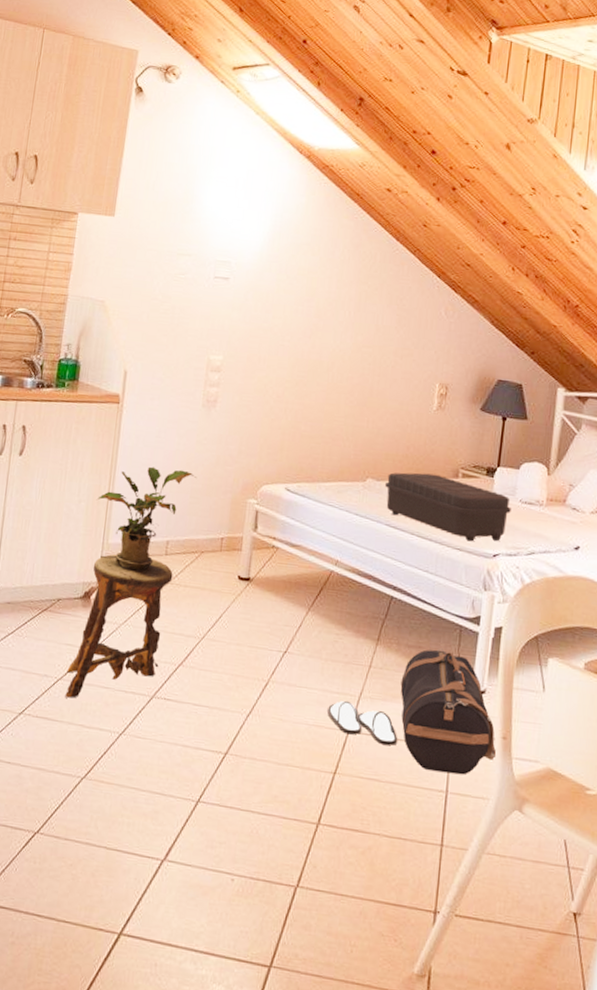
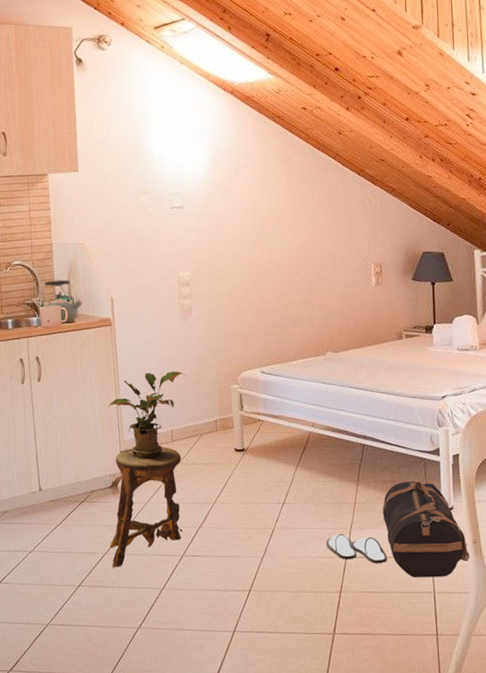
mug: none [35,366,71,396] -> present [39,304,69,329]
kettle: none [45,337,93,392] -> present [42,279,85,324]
suitcase: present [385,472,511,542] -> none [343,339,451,389]

